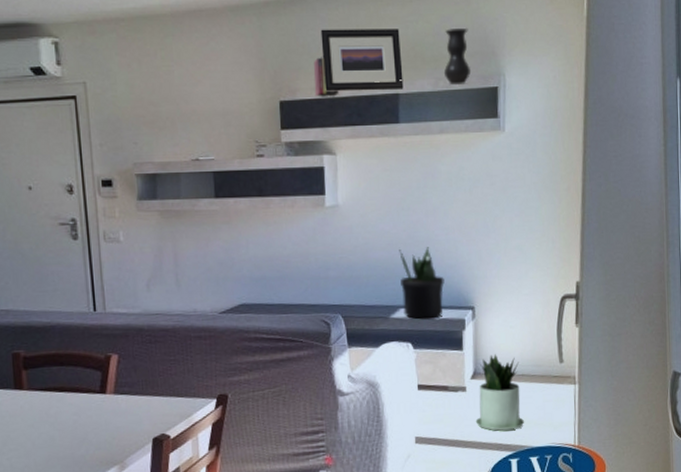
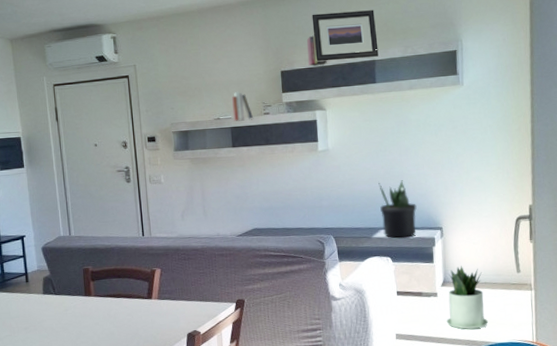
books: none [215,124,244,164] -> present [232,91,254,121]
vase: present [443,27,472,84] -> none [411,5,434,51]

